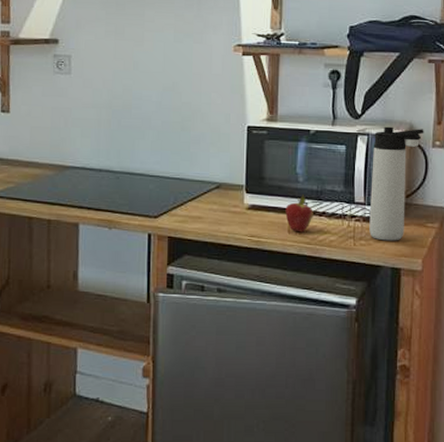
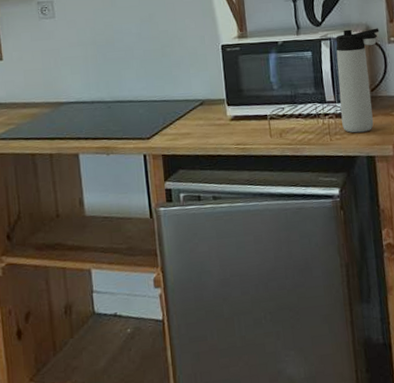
fruit: present [285,194,313,232] -> none [265,100,291,135]

